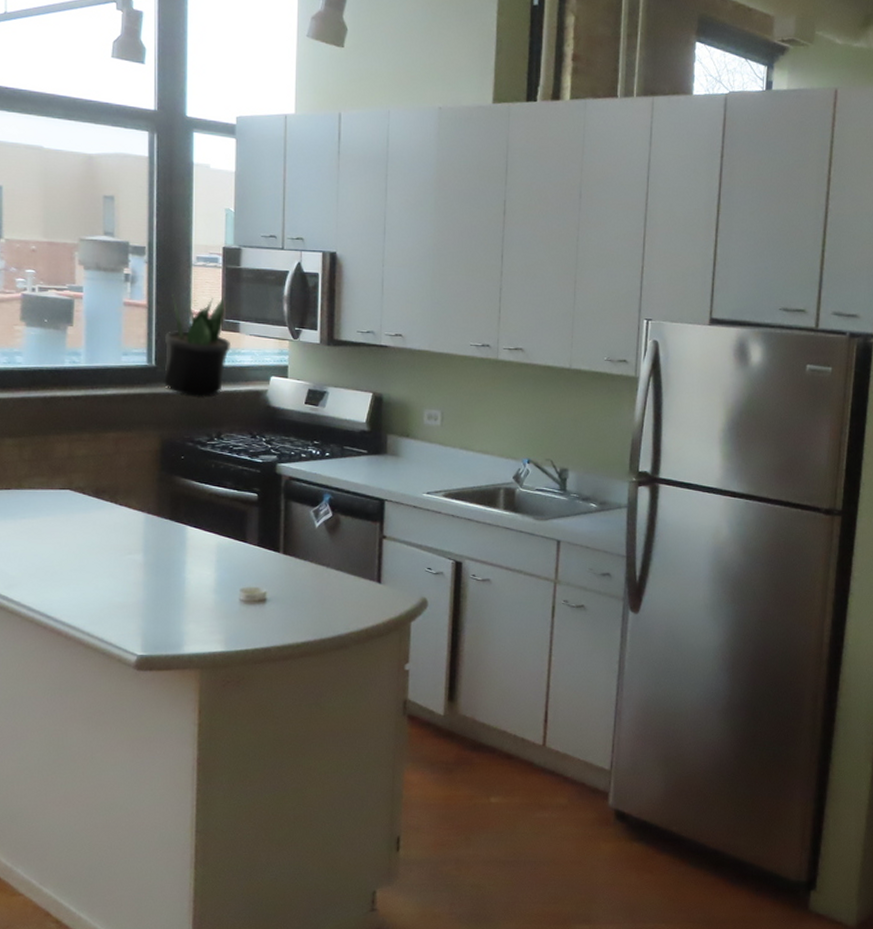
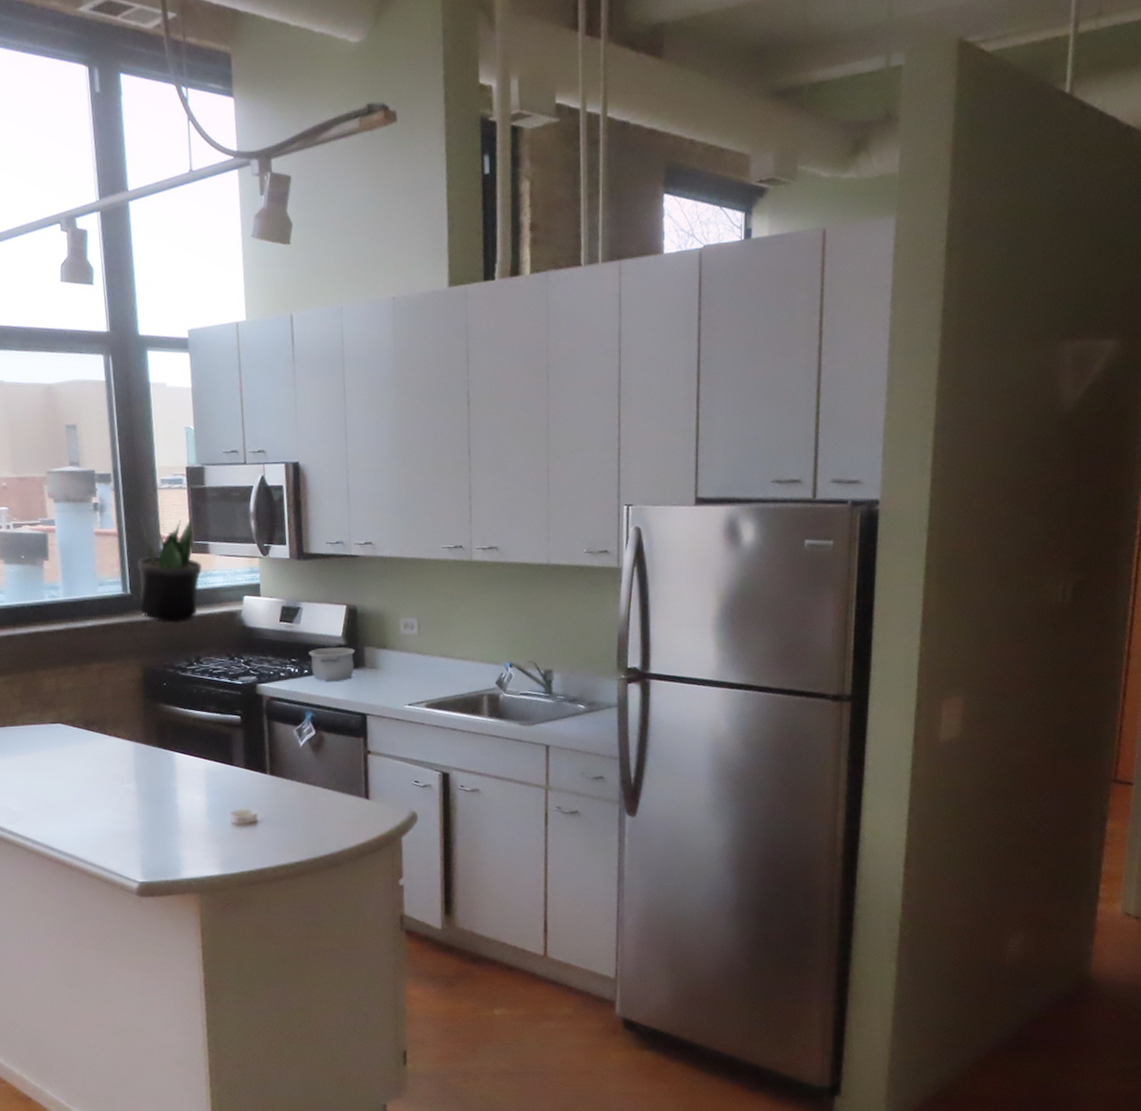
cooking pot: none [332,433,378,466] -> present [309,647,355,682]

